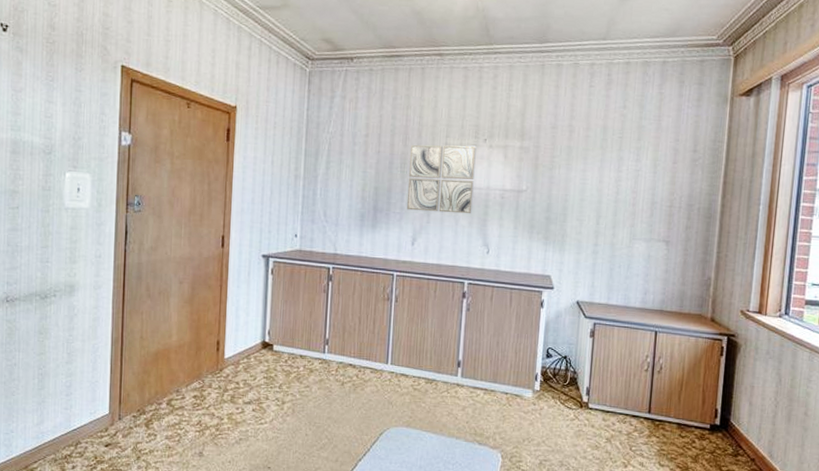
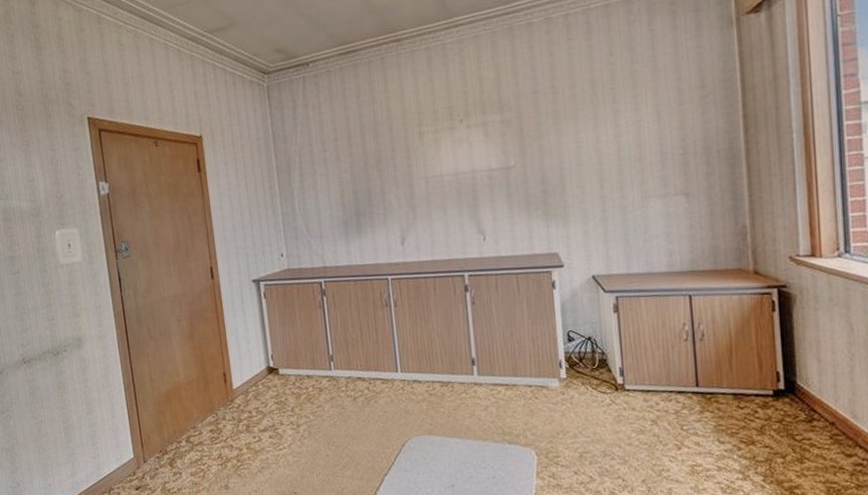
wall art: present [406,144,476,214] -> none [382,129,460,210]

